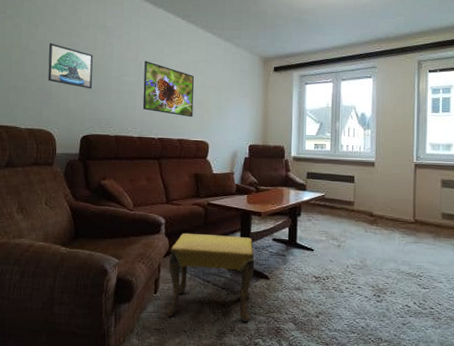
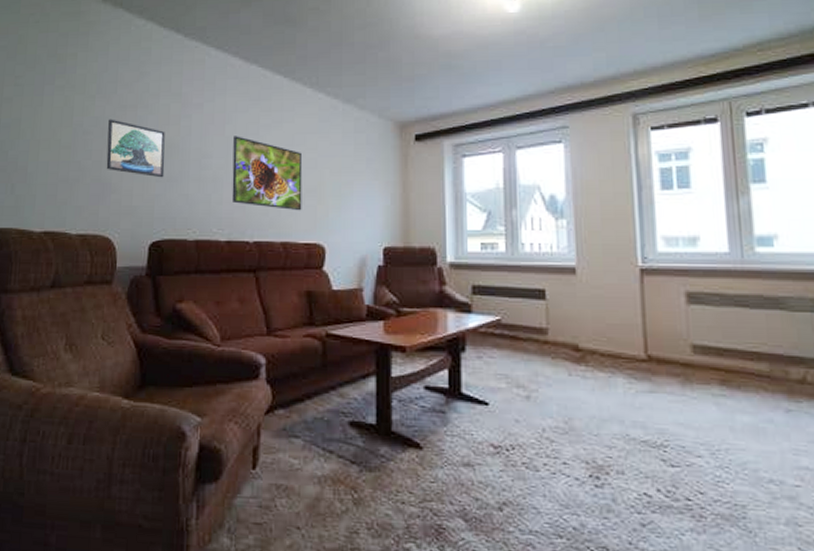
footstool: present [166,232,255,322] -> none [270,377,399,515]

